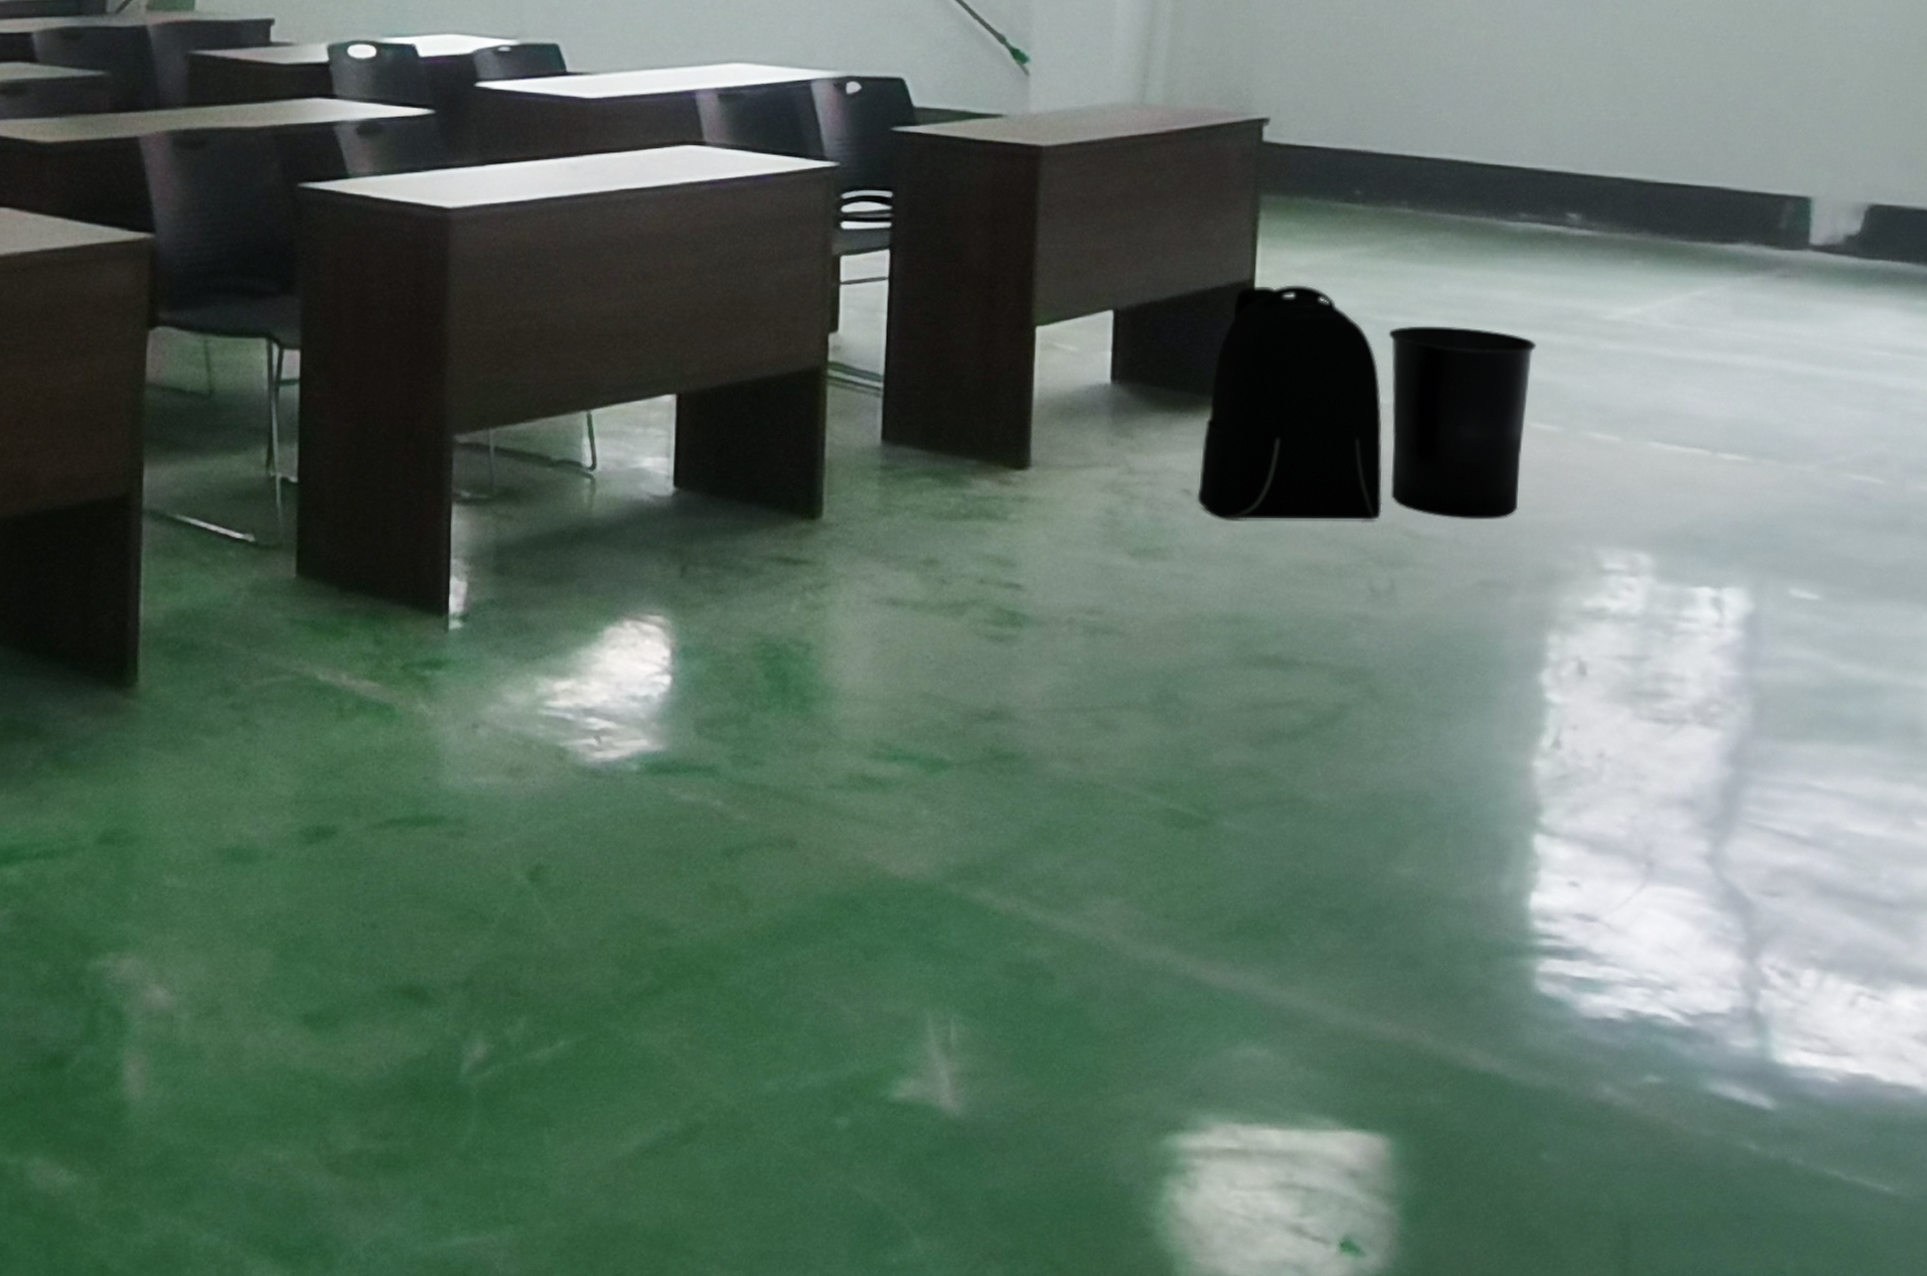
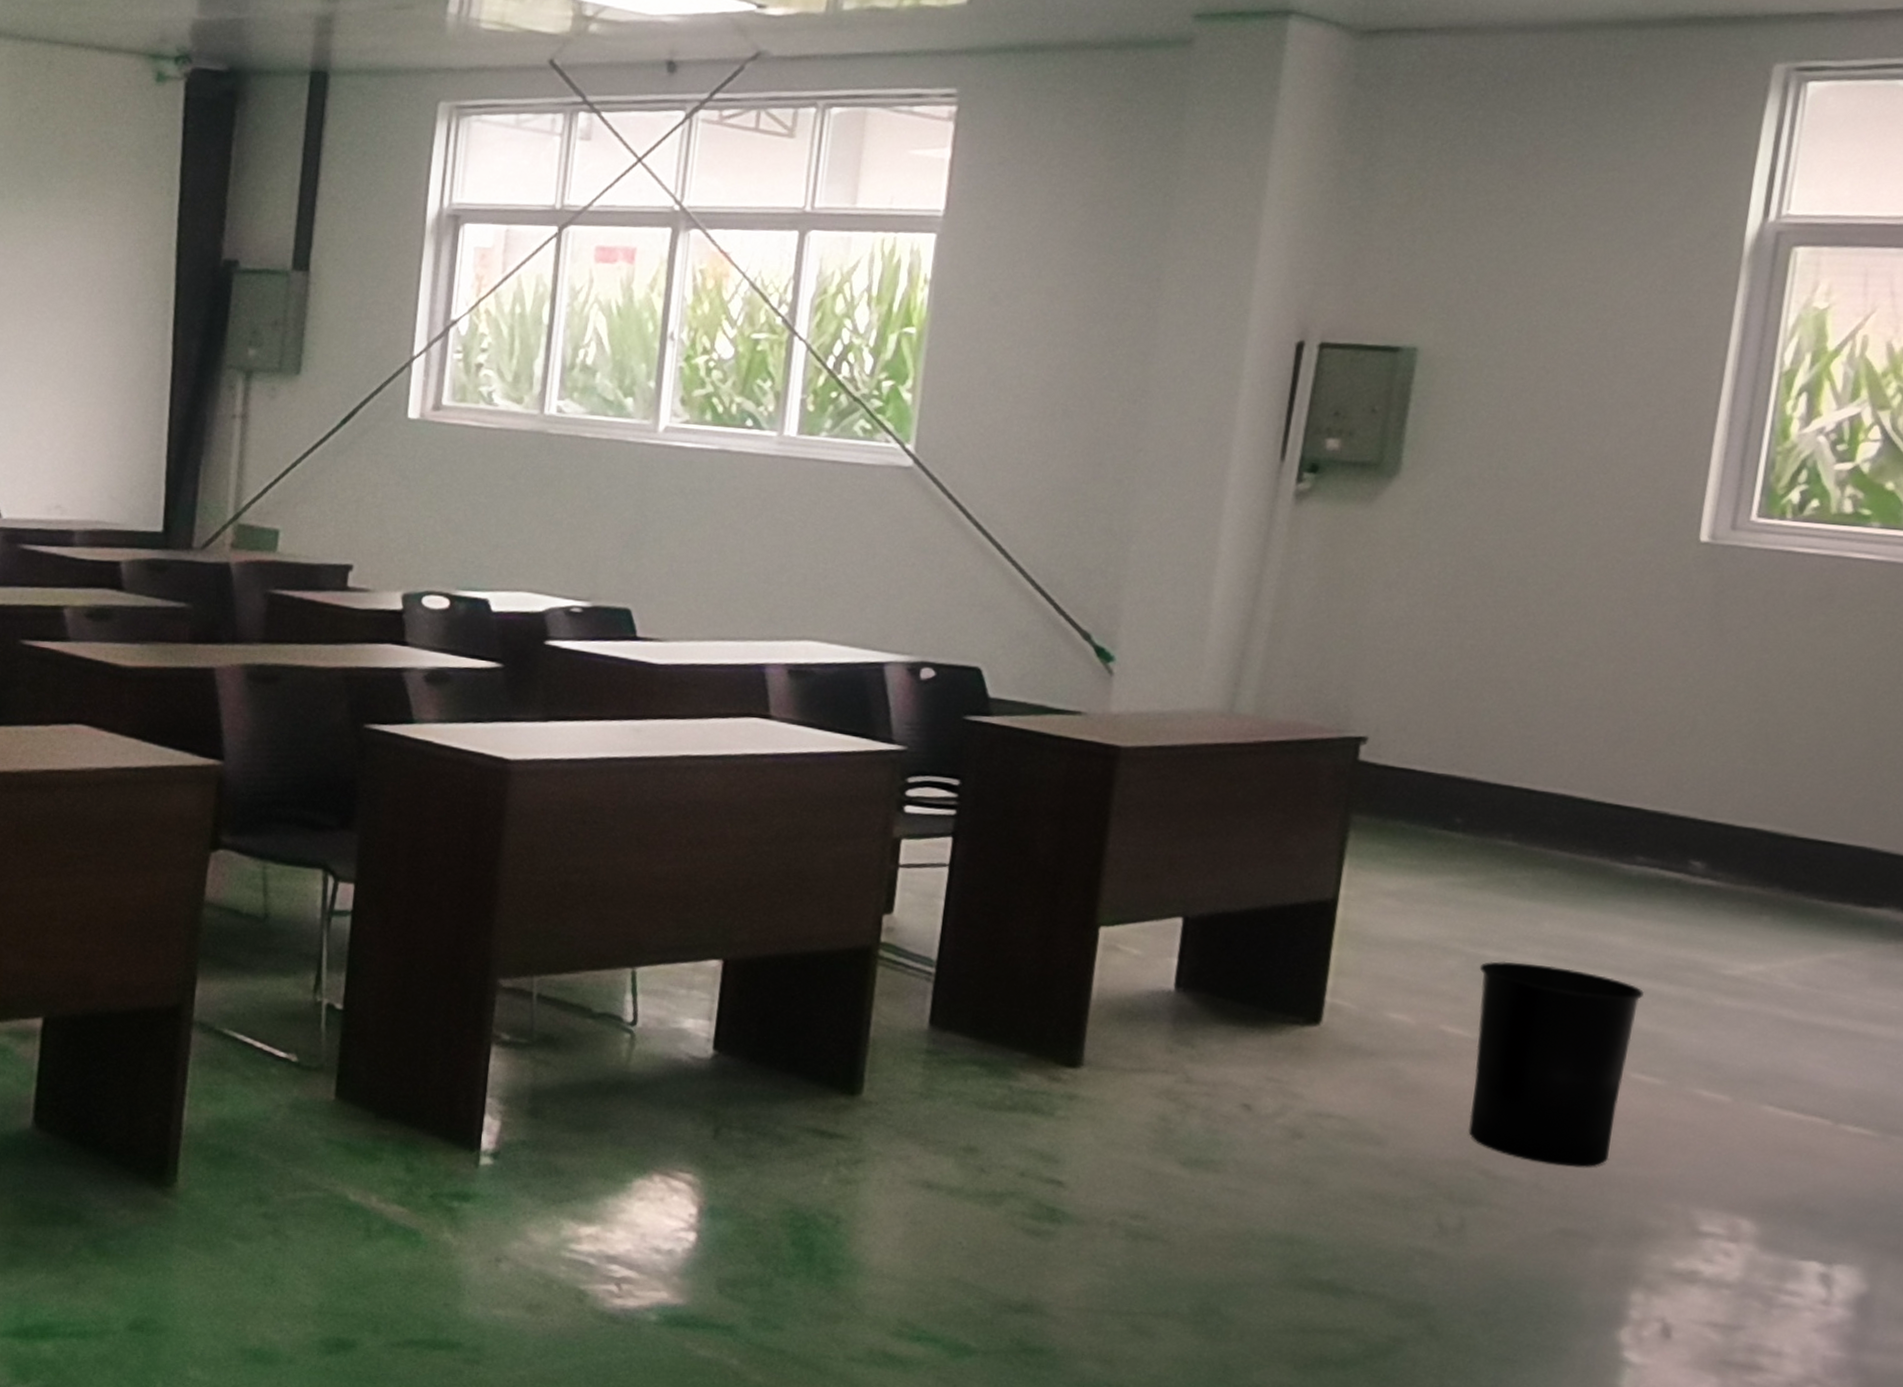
backpack: present [1197,285,1383,520] -> none [1257,905,1467,1155]

